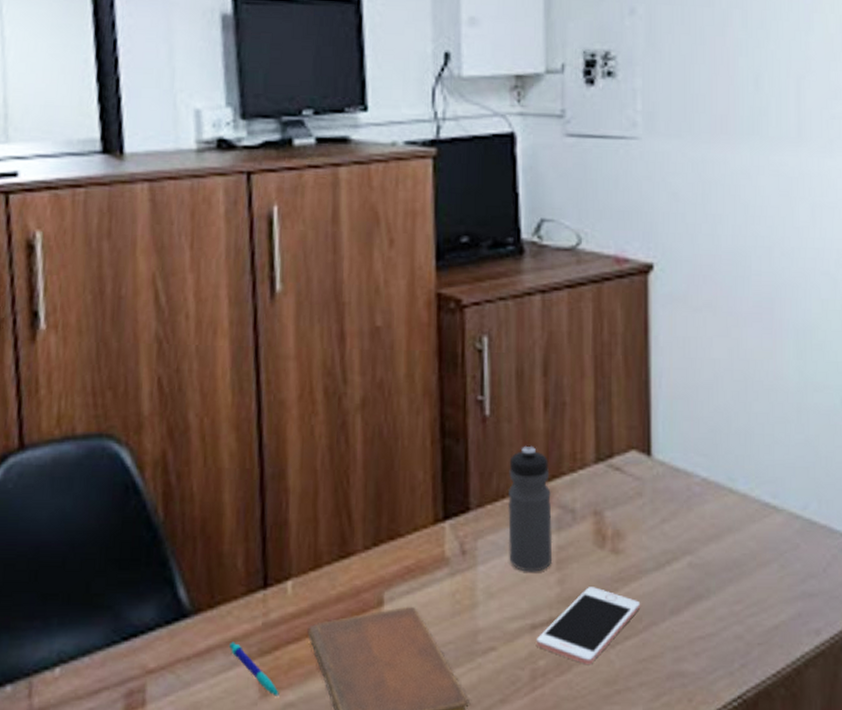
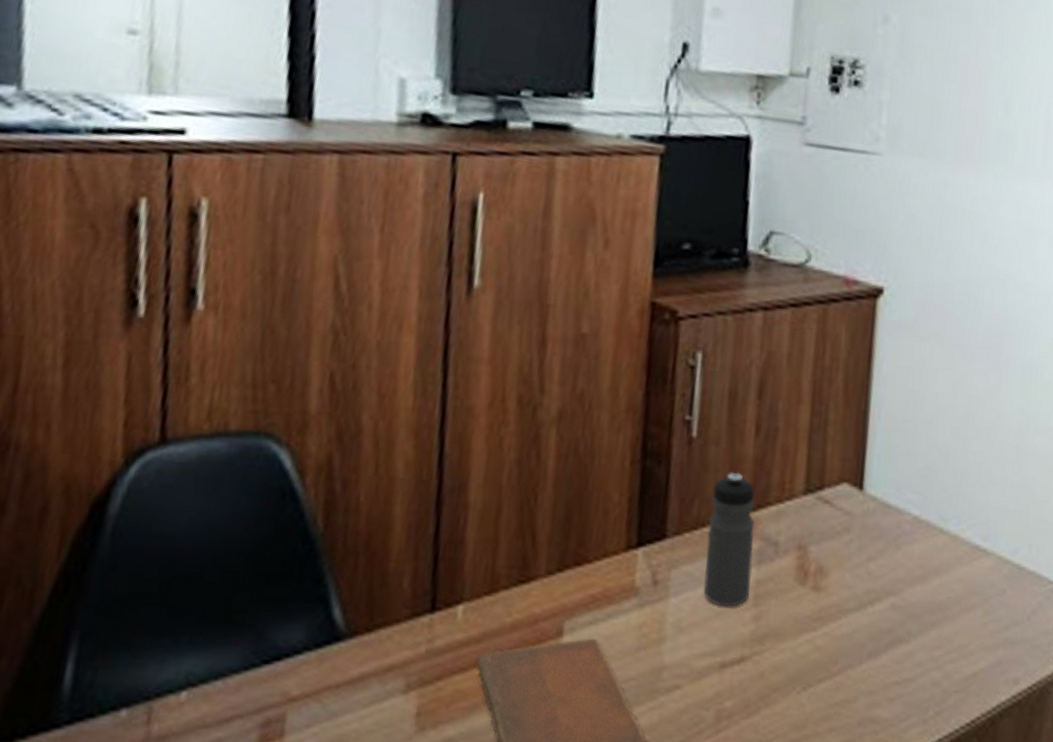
pen: present [229,642,279,697] -> none [386,669,438,731]
cell phone: present [536,587,641,664] -> none [724,625,839,707]

